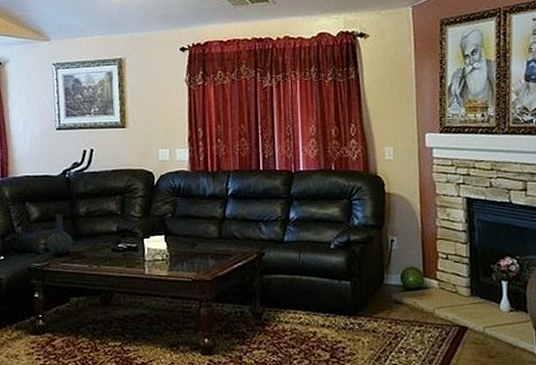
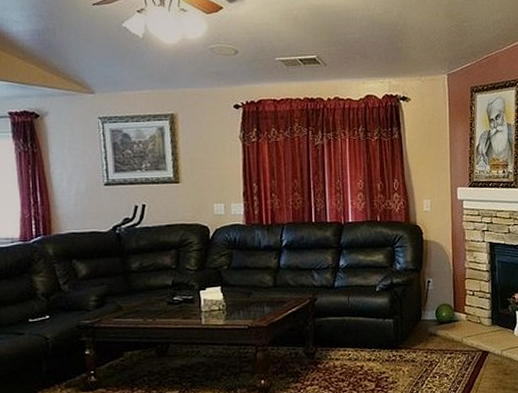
vase: present [46,213,73,255] -> none [96,269,126,311]

